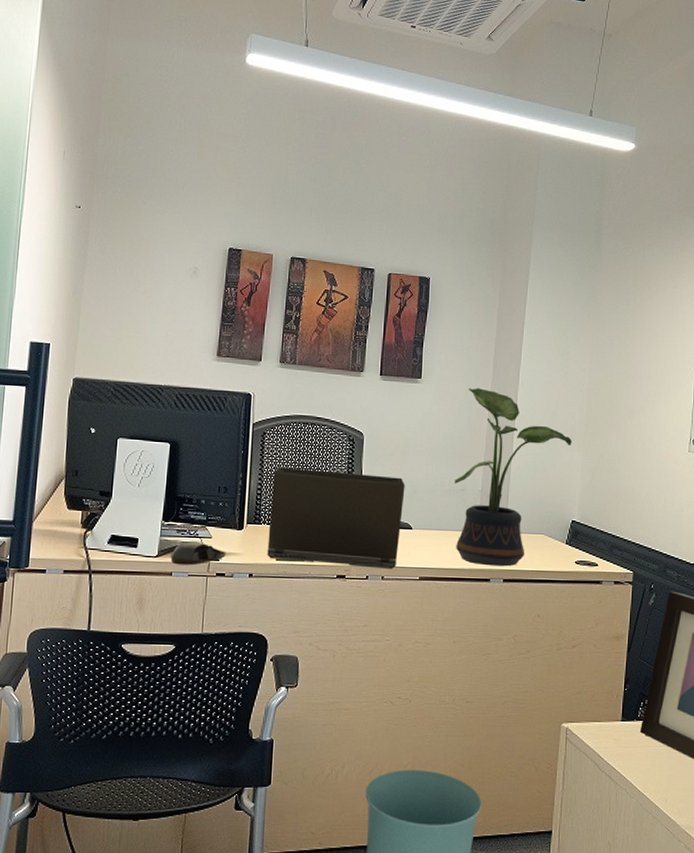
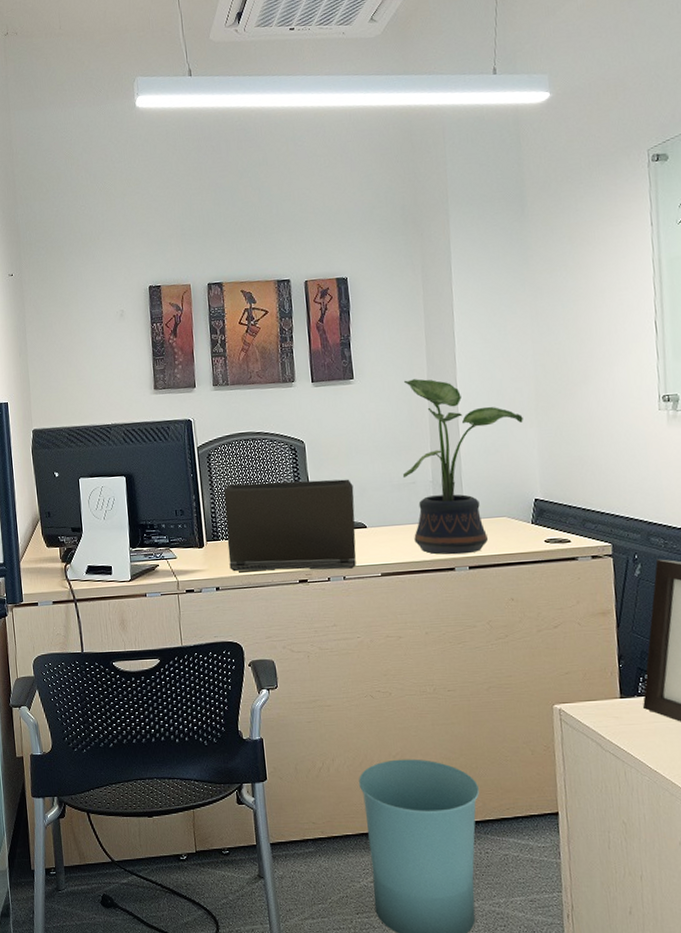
computer mouse: present [170,540,226,566] -> none [142,562,192,586]

